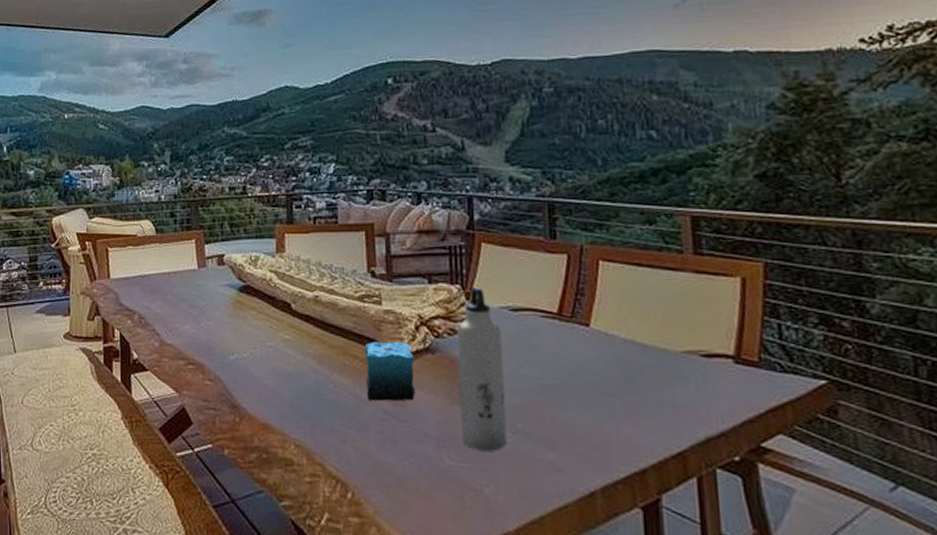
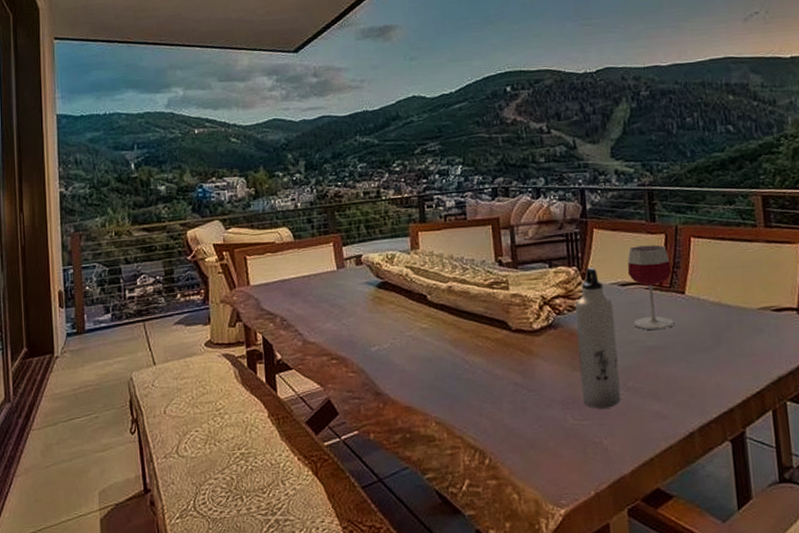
candle: present [364,341,415,401] -> none [495,321,541,376]
wineglass: none [520,266,574,367] -> present [627,245,674,330]

